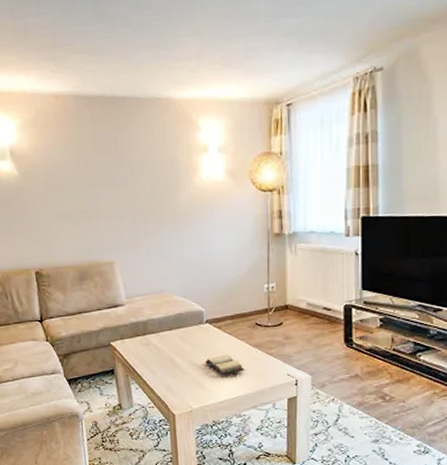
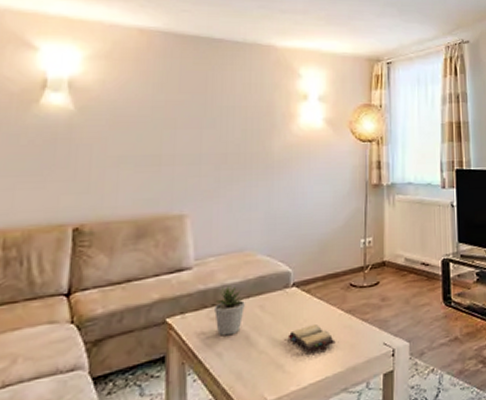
potted plant: none [145,319,169,358] -> present [214,285,245,336]

